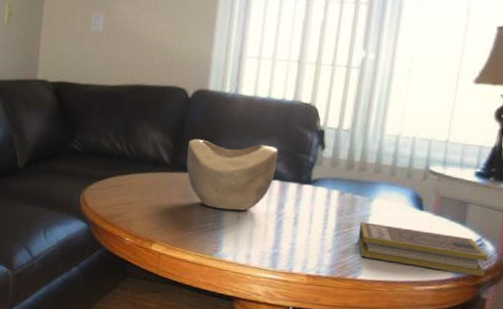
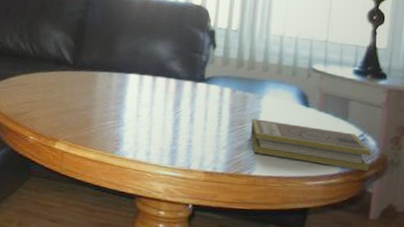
decorative bowl: present [186,139,278,211] -> none [87,38,173,108]

